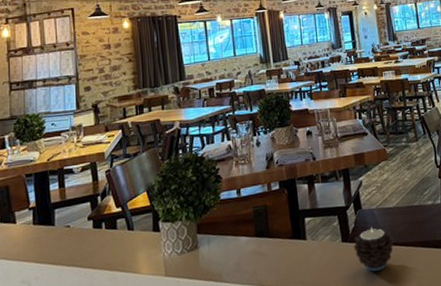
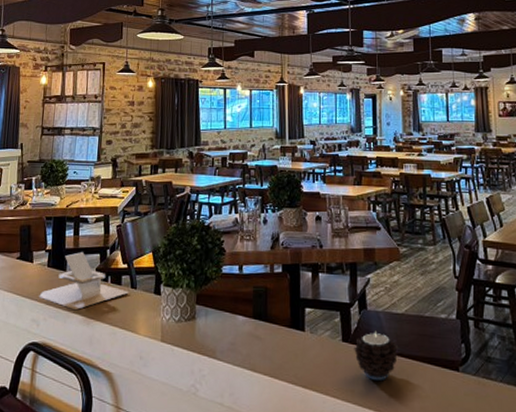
napkin holder: none [27,203,126,263] -> present [39,252,129,311]

